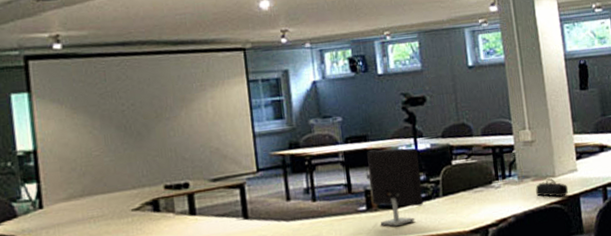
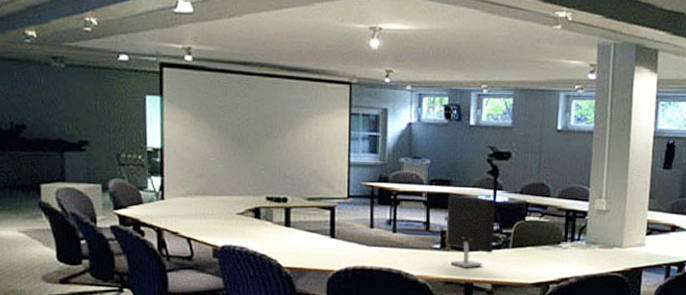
pencil case: present [535,178,569,197] -> none [601,248,633,267]

